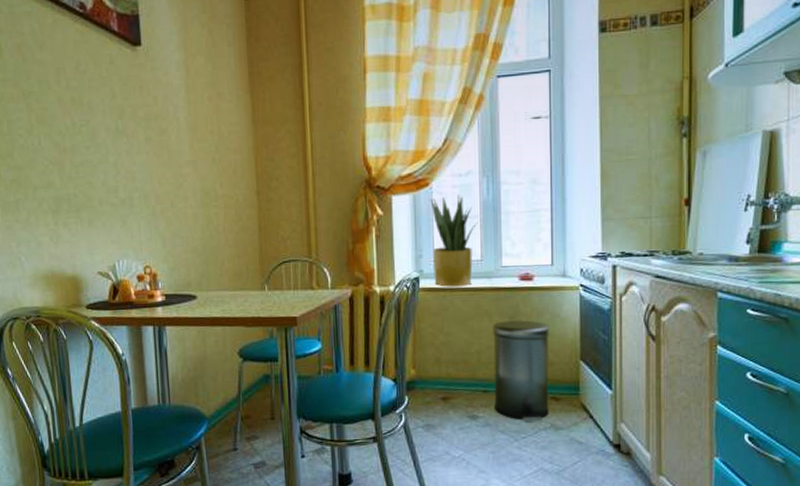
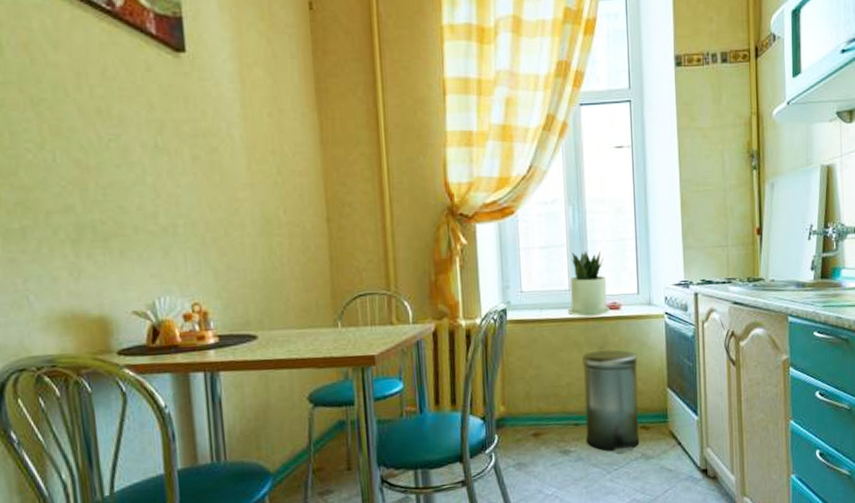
planter: present [430,195,477,288] -> none [516,223,564,319]
planter: none [478,222,523,287] -> present [567,250,611,317]

